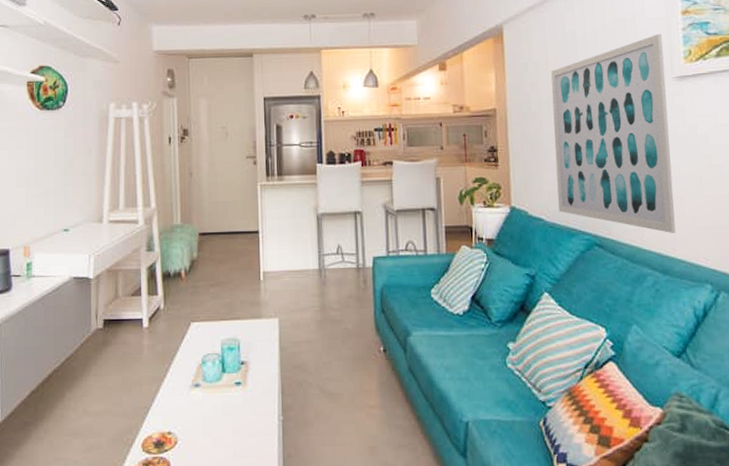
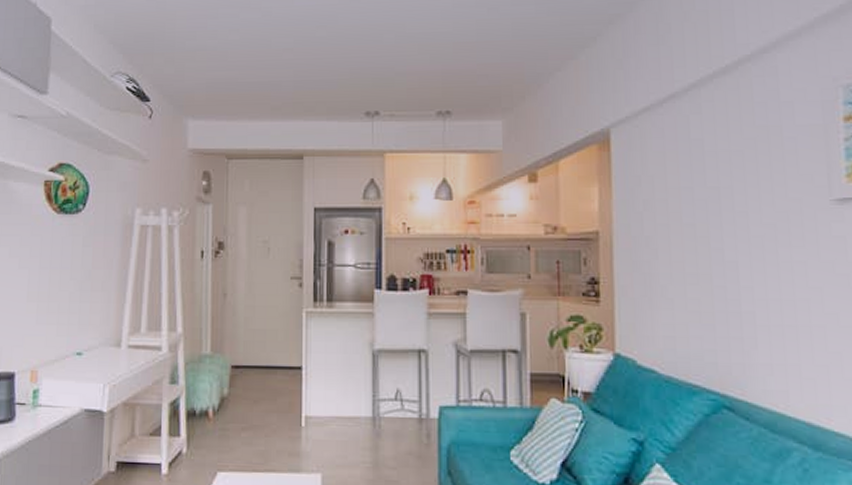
wall art: present [550,33,676,233] -> none [670,144,832,398]

